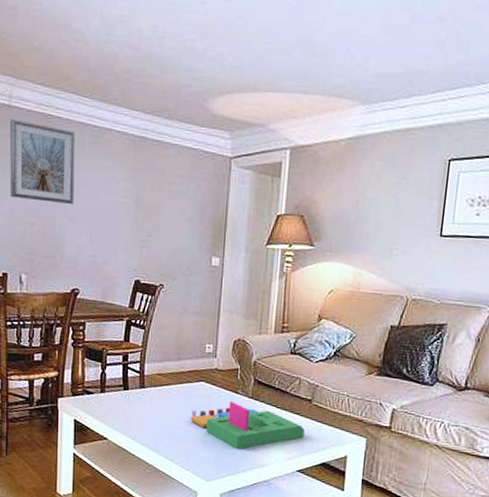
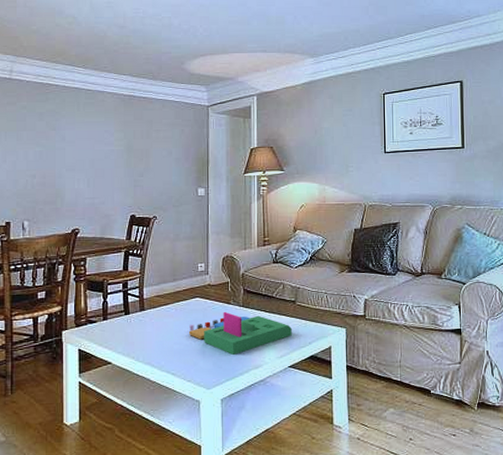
picture frame: present [9,119,76,204] -> none [11,90,71,156]

